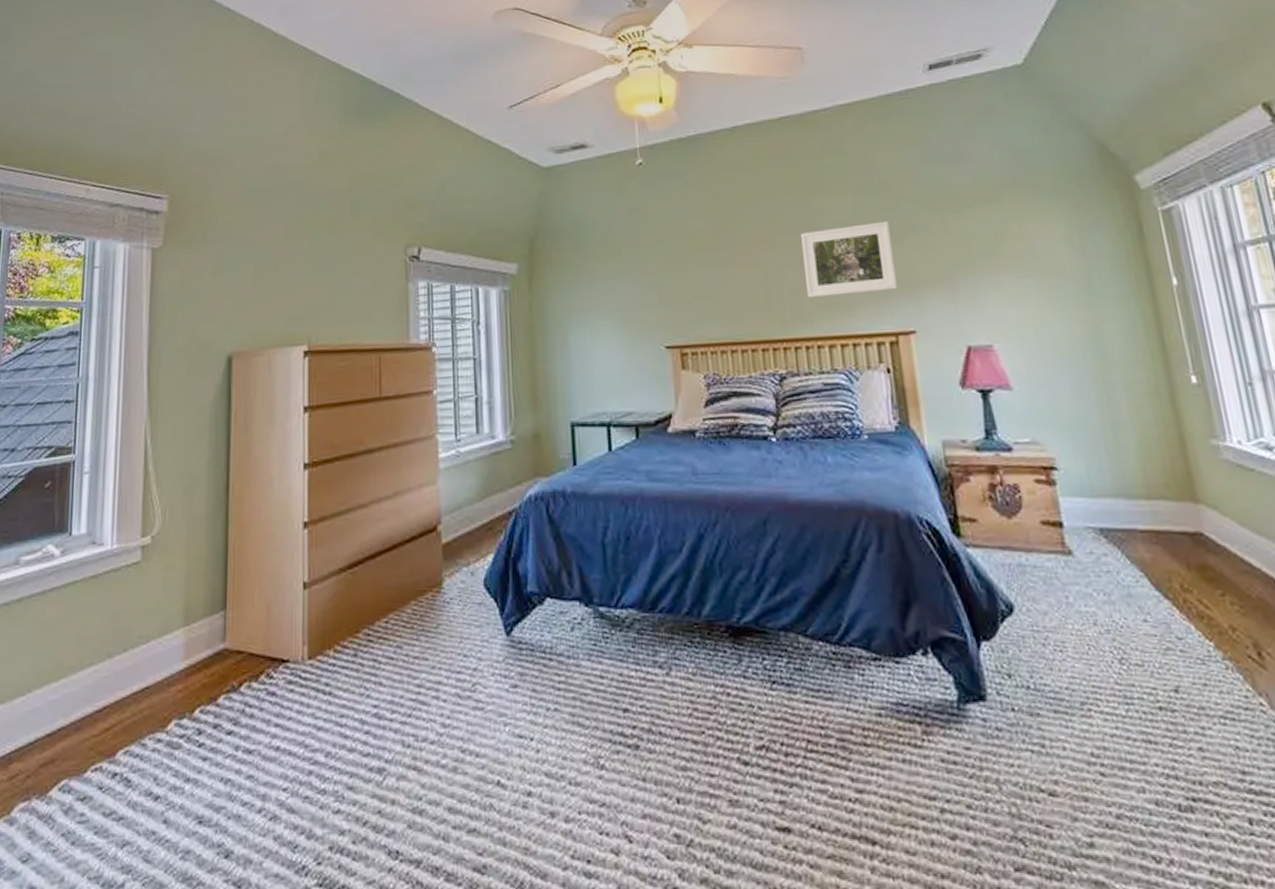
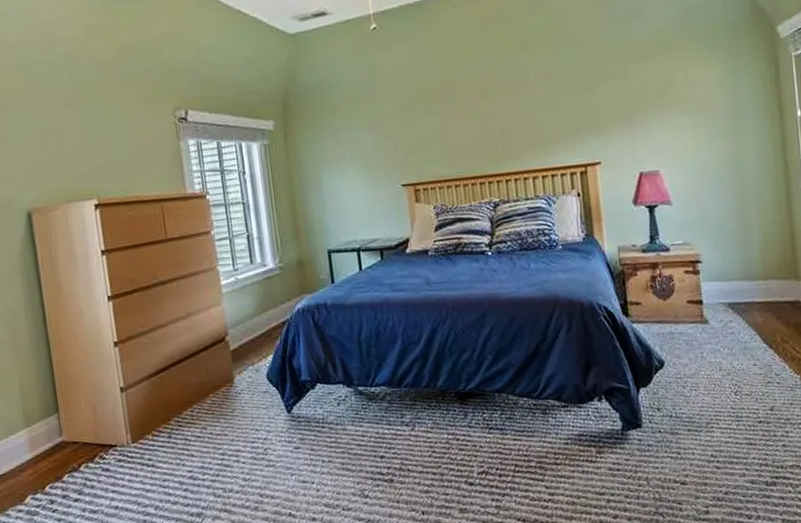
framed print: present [801,220,897,297] -> none [511,71,587,139]

